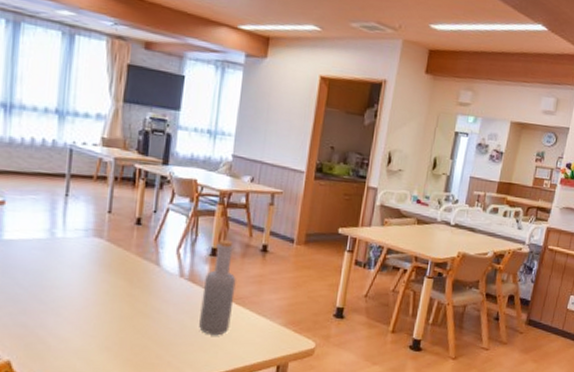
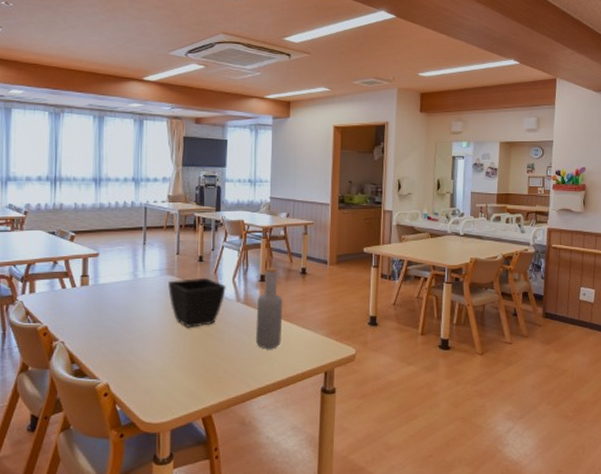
flower pot: none [94,243,168,303] -> present [168,277,226,328]

